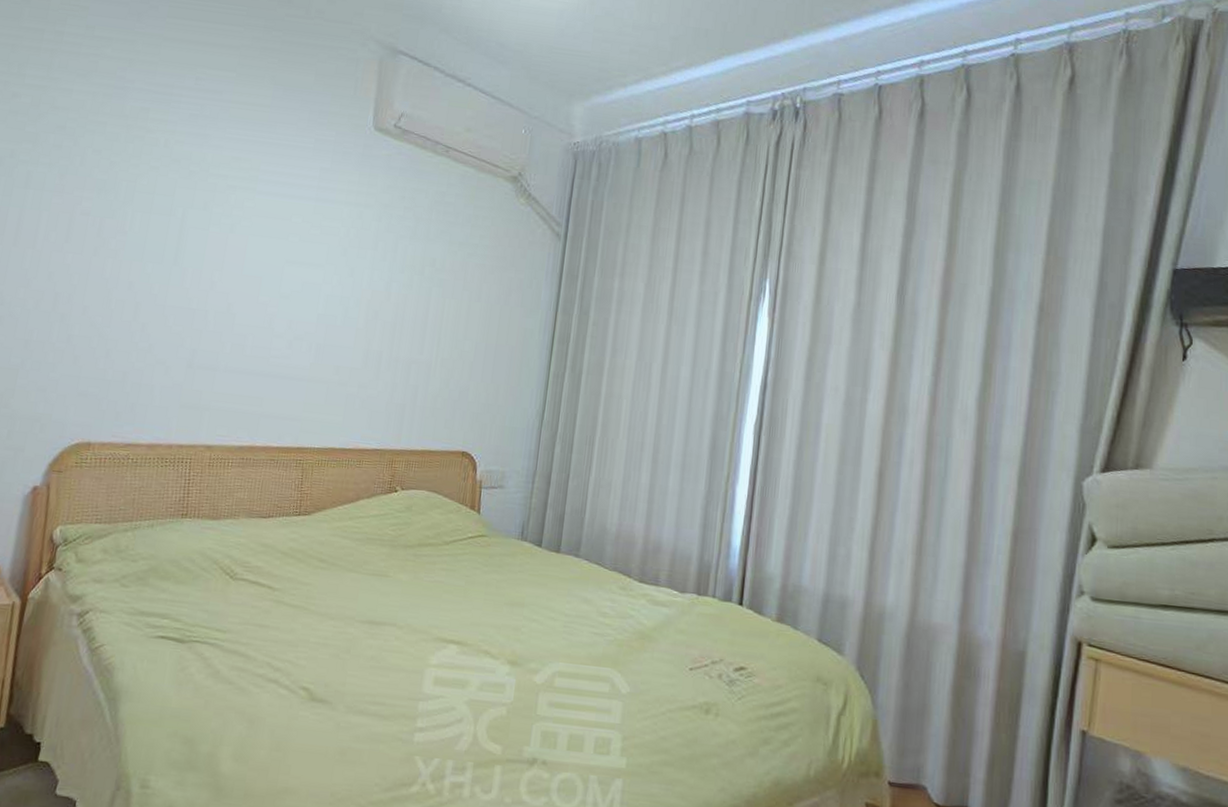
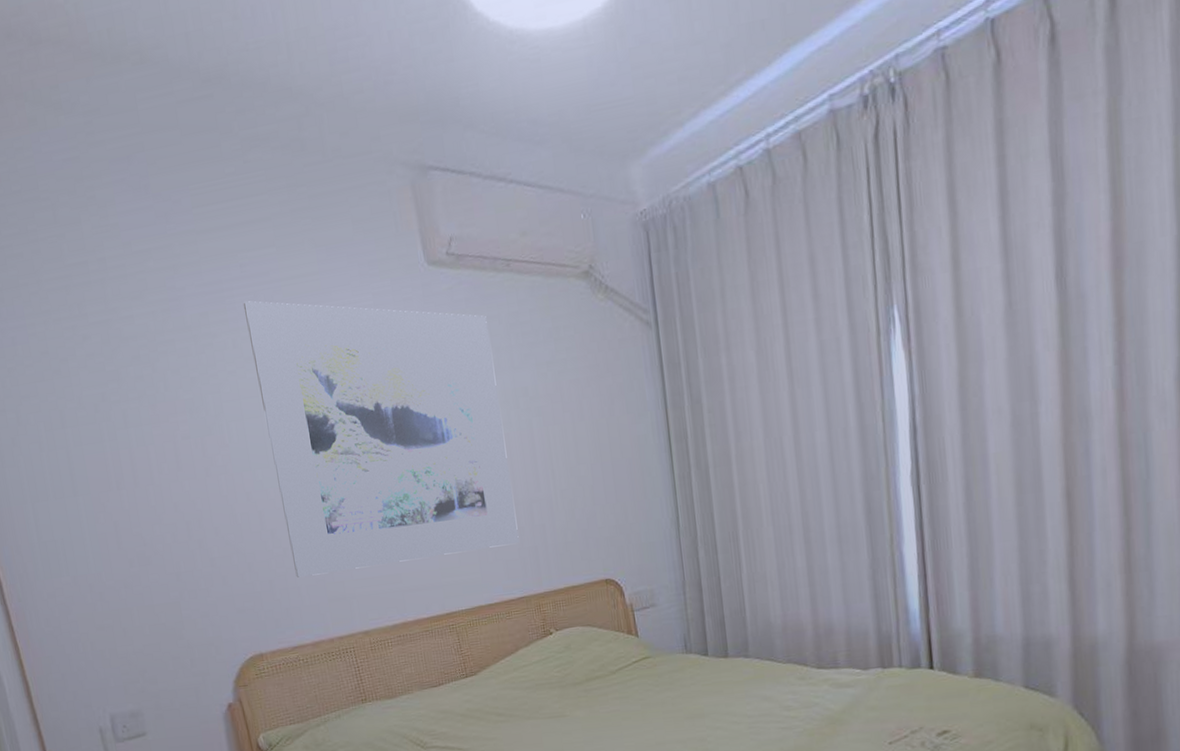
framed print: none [153,110,415,397] -> present [243,301,519,578]

